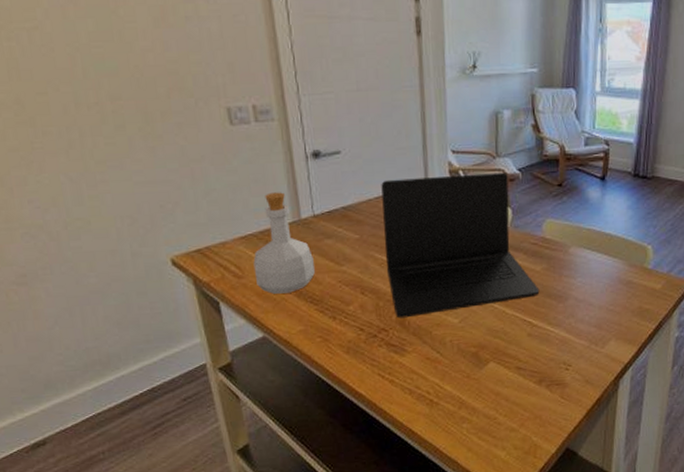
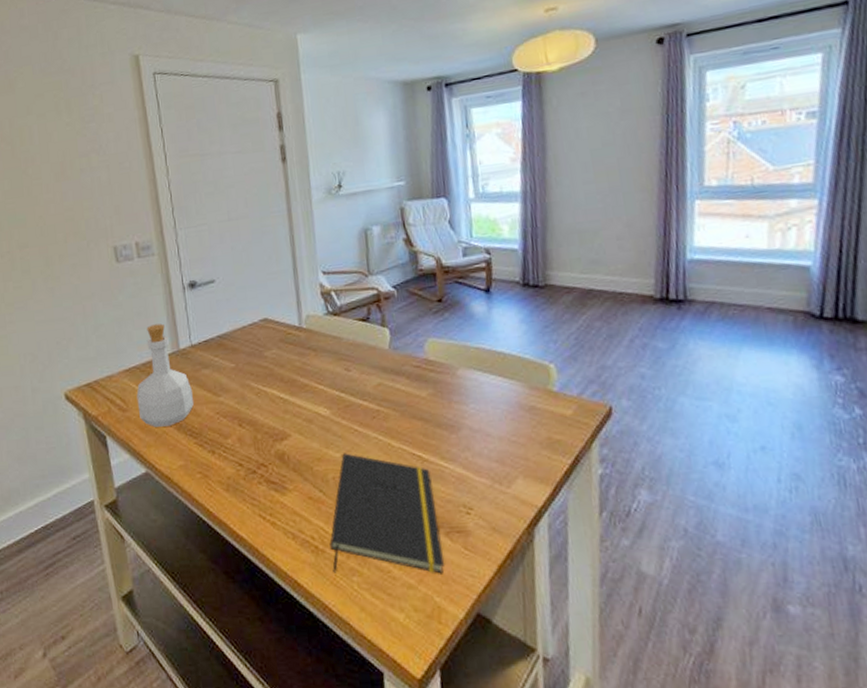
laptop: present [381,172,540,318] -> none [254,291,428,452]
notepad: none [444,319,543,422] -> present [330,453,444,574]

